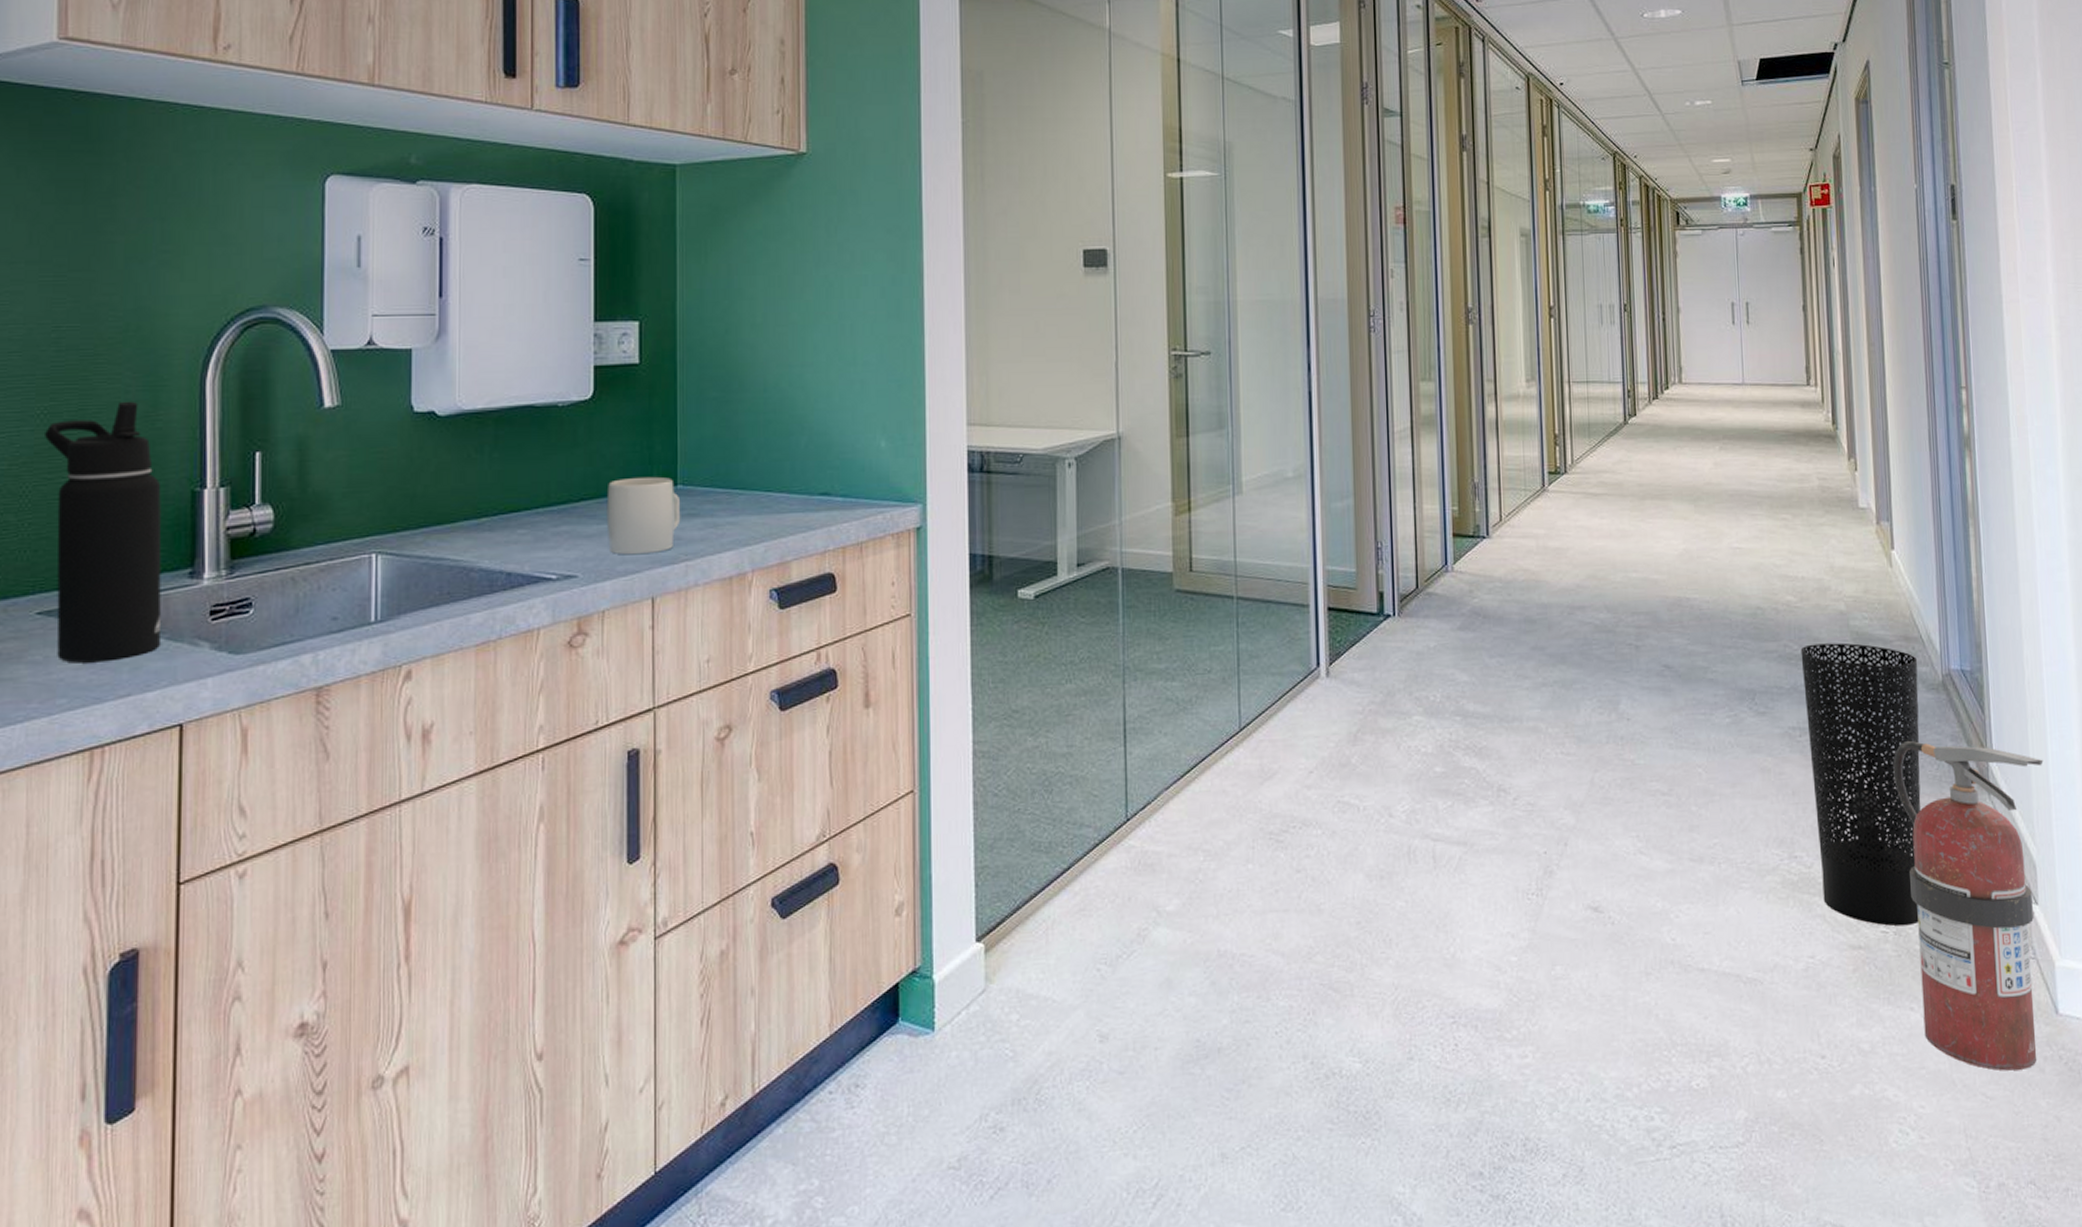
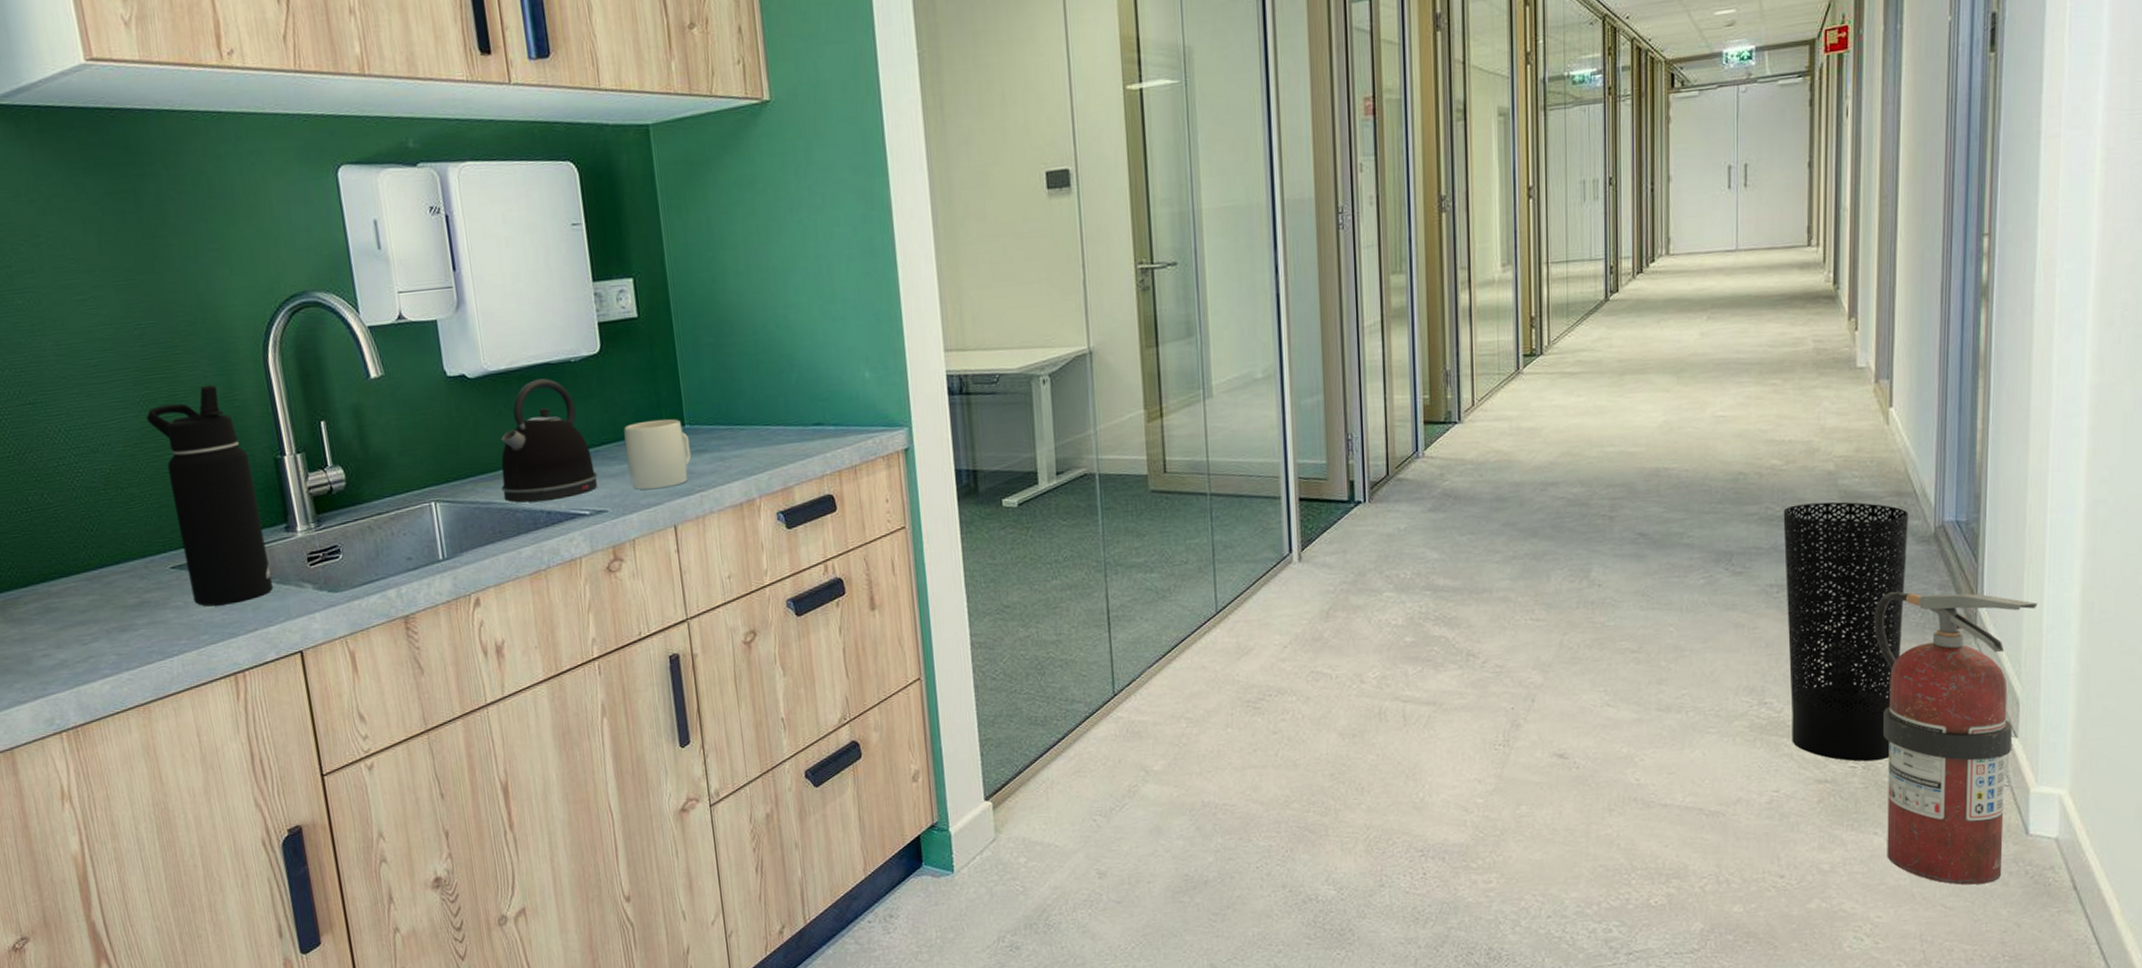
kettle: none [457,422,572,561] -> present [501,378,598,503]

